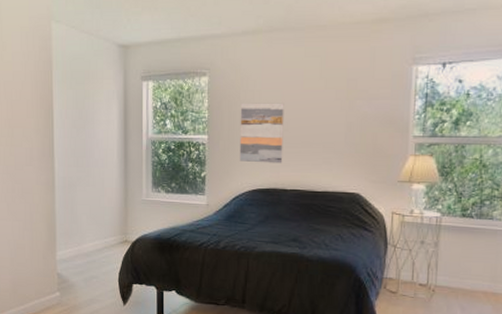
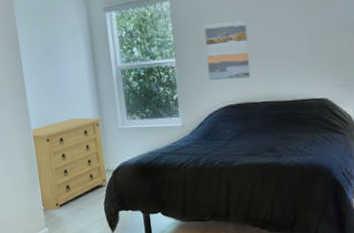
dresser: none [53,184,127,276] -> present [30,117,107,211]

